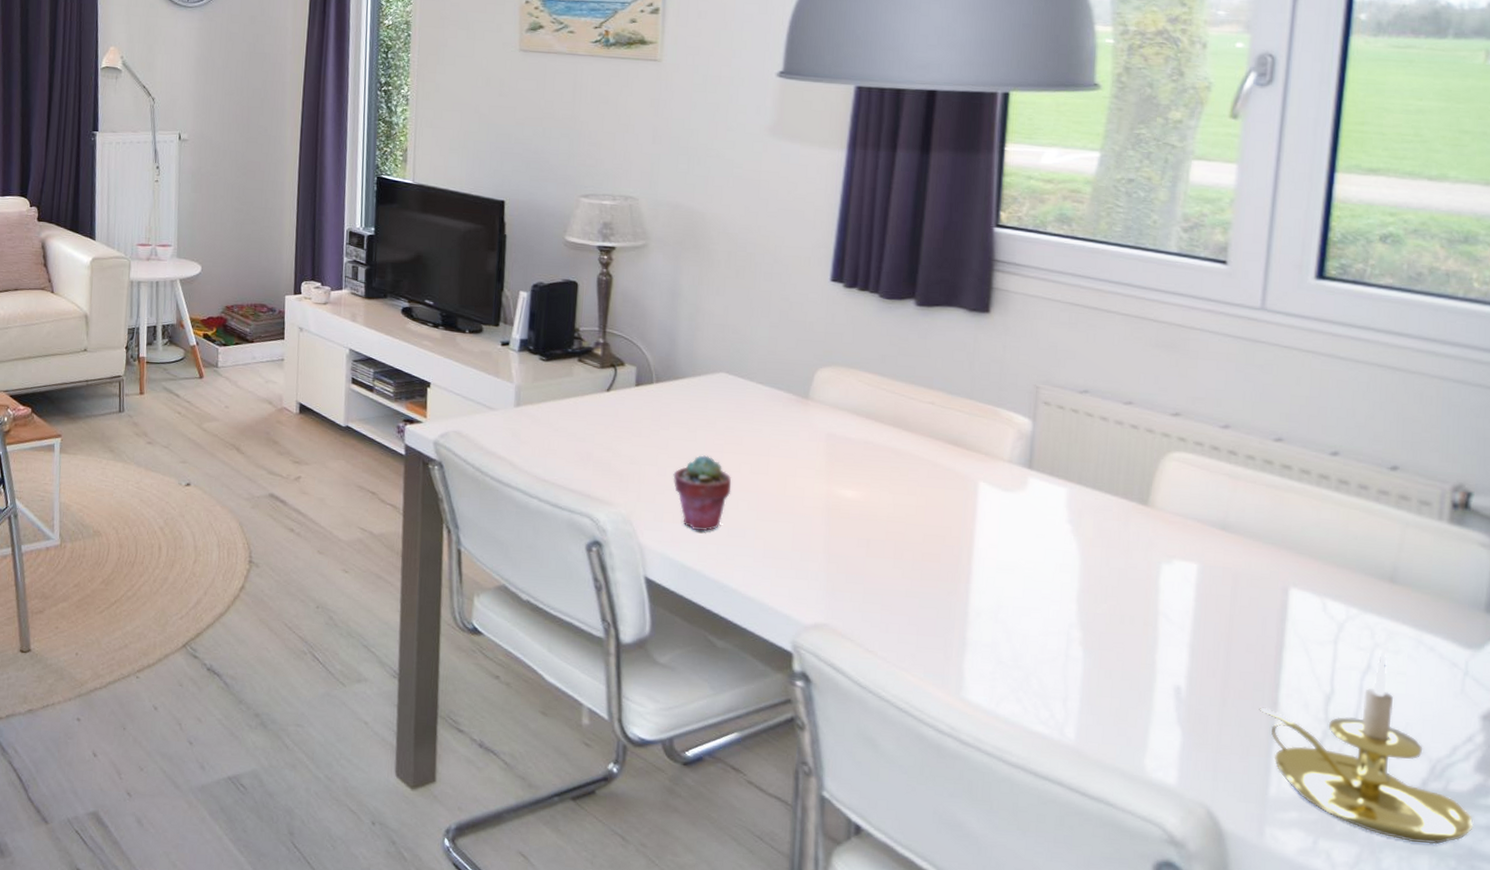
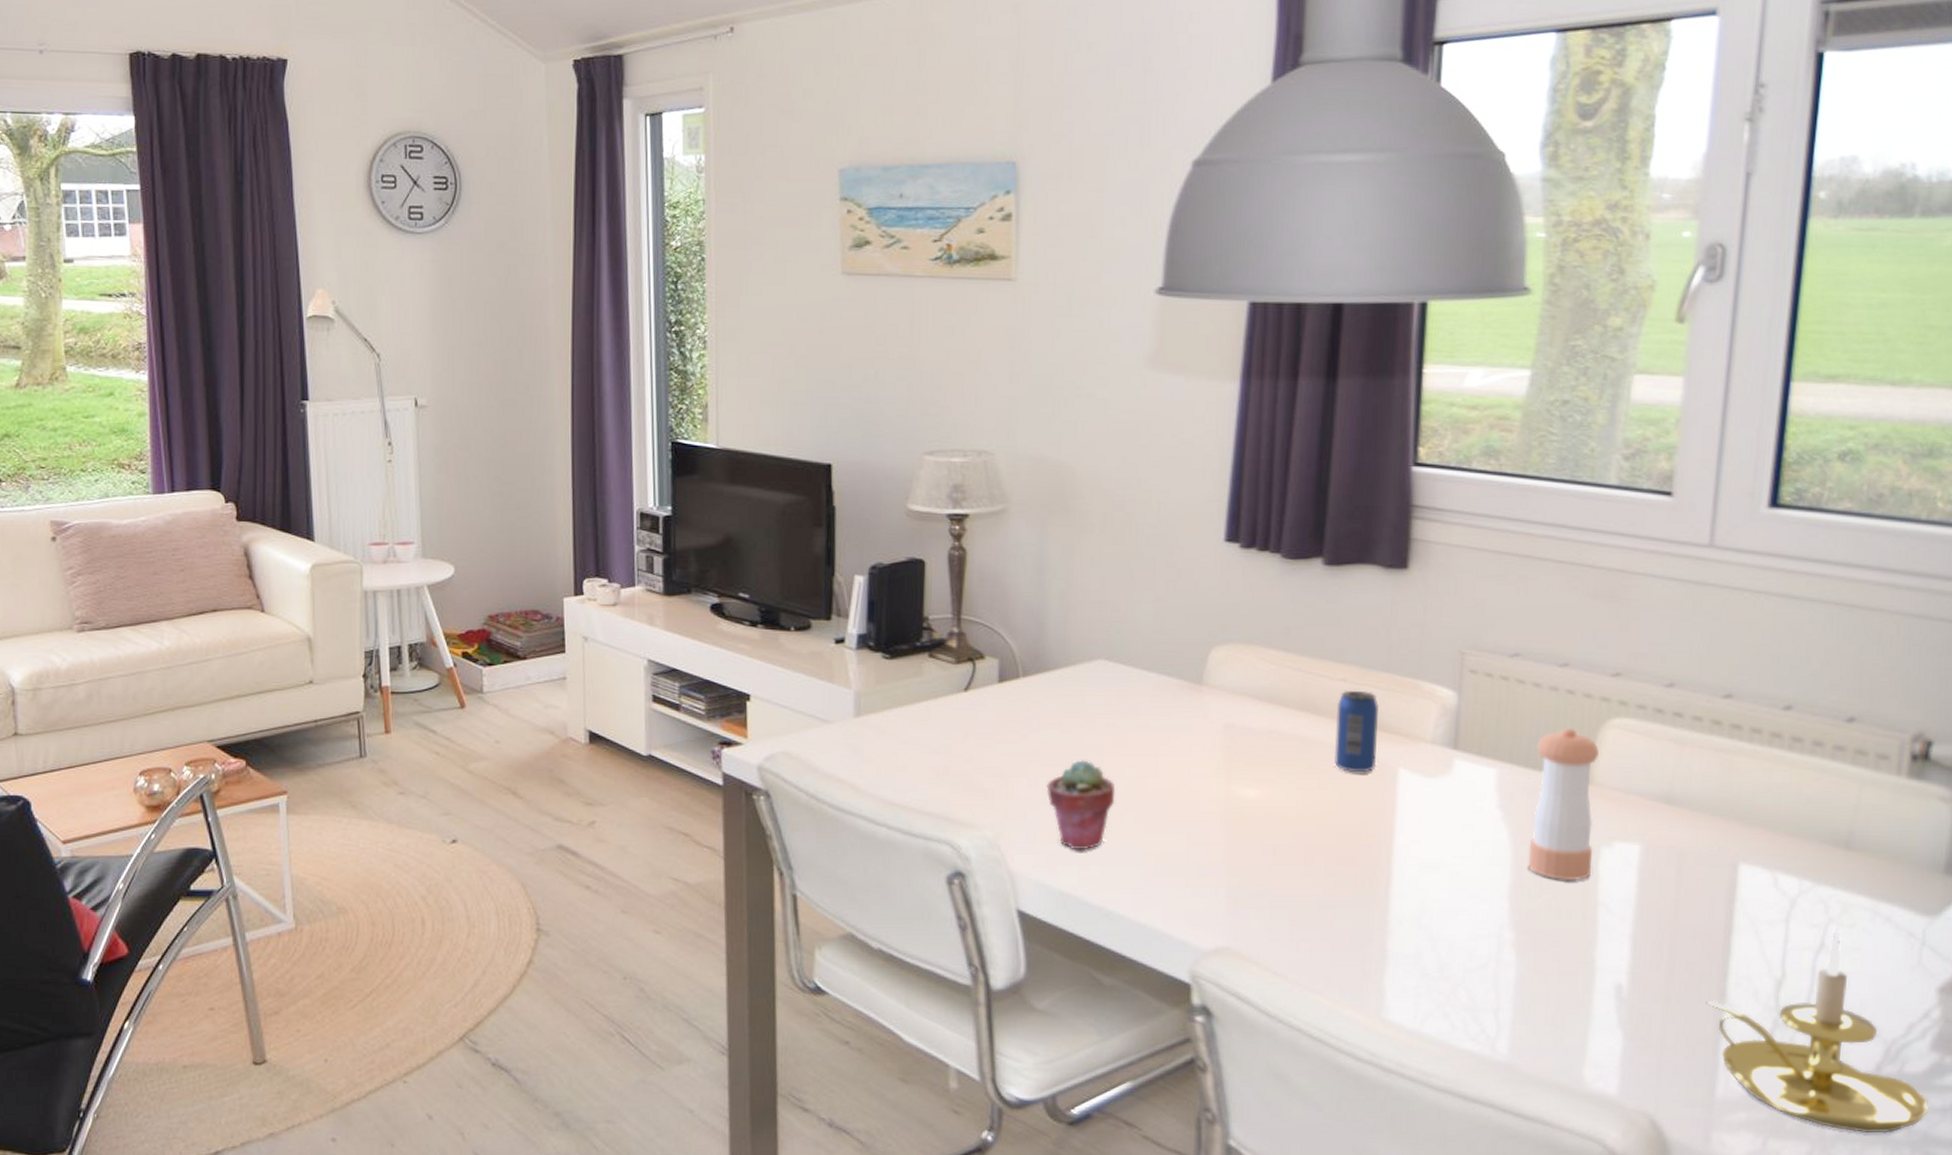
beverage can: none [923,412,962,484] -> present [1335,690,1378,773]
pepper shaker: none [1094,457,1160,592] -> present [1528,727,1599,881]

